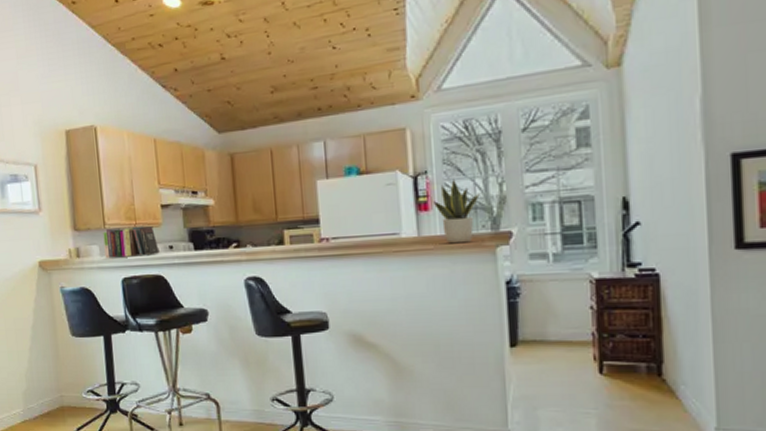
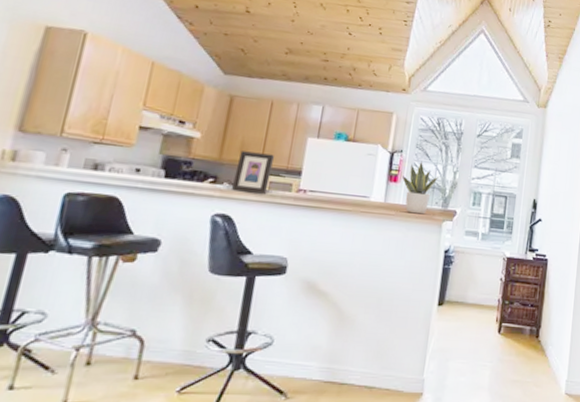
books: present [103,226,160,259] -> none [50,137,123,175]
picture frame: none [254,207,290,252] -> present [232,151,274,194]

